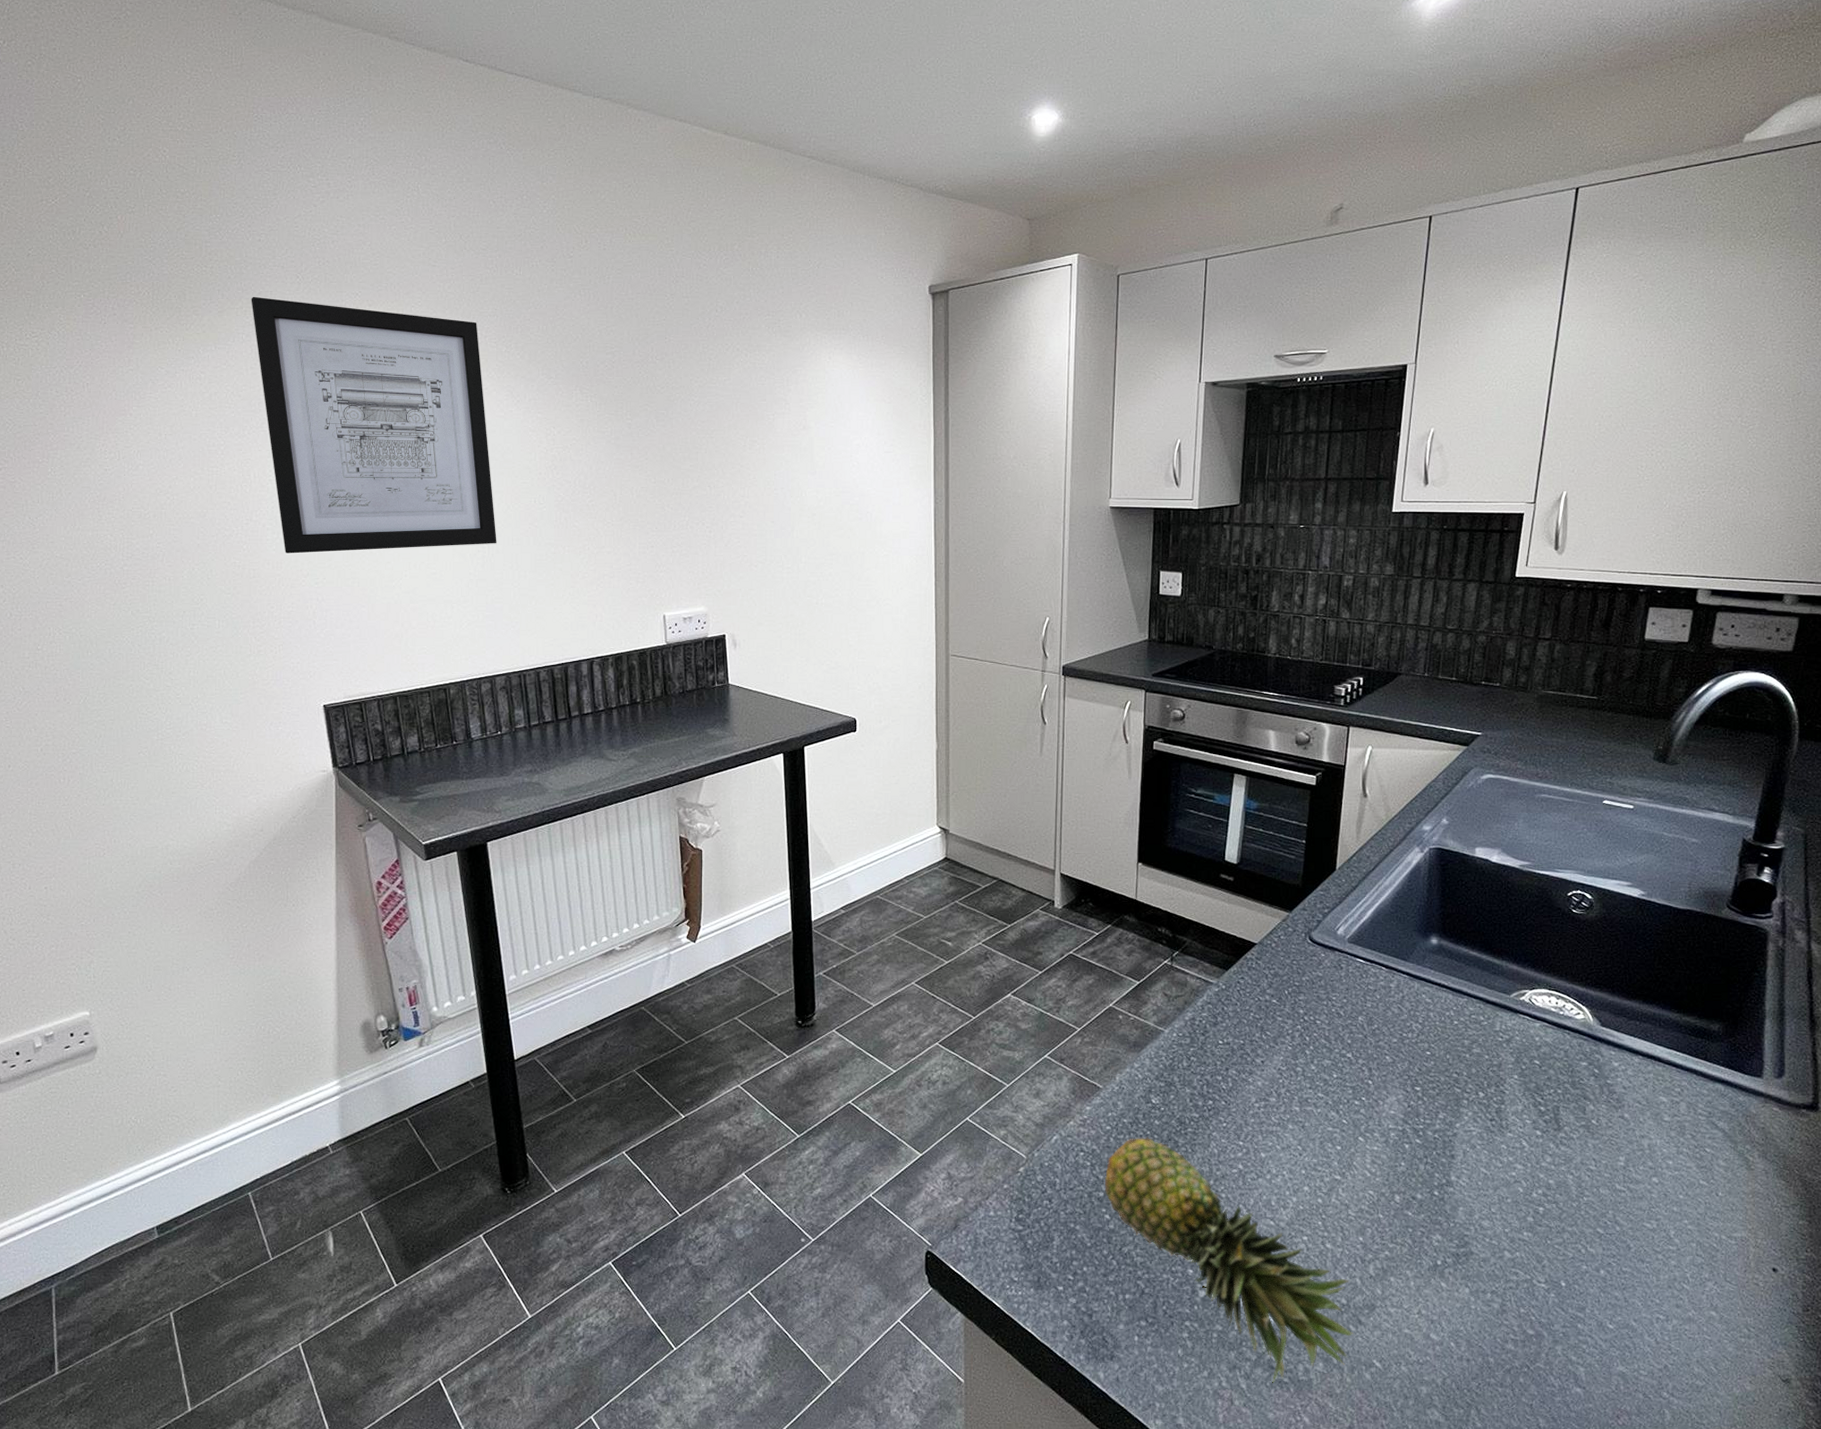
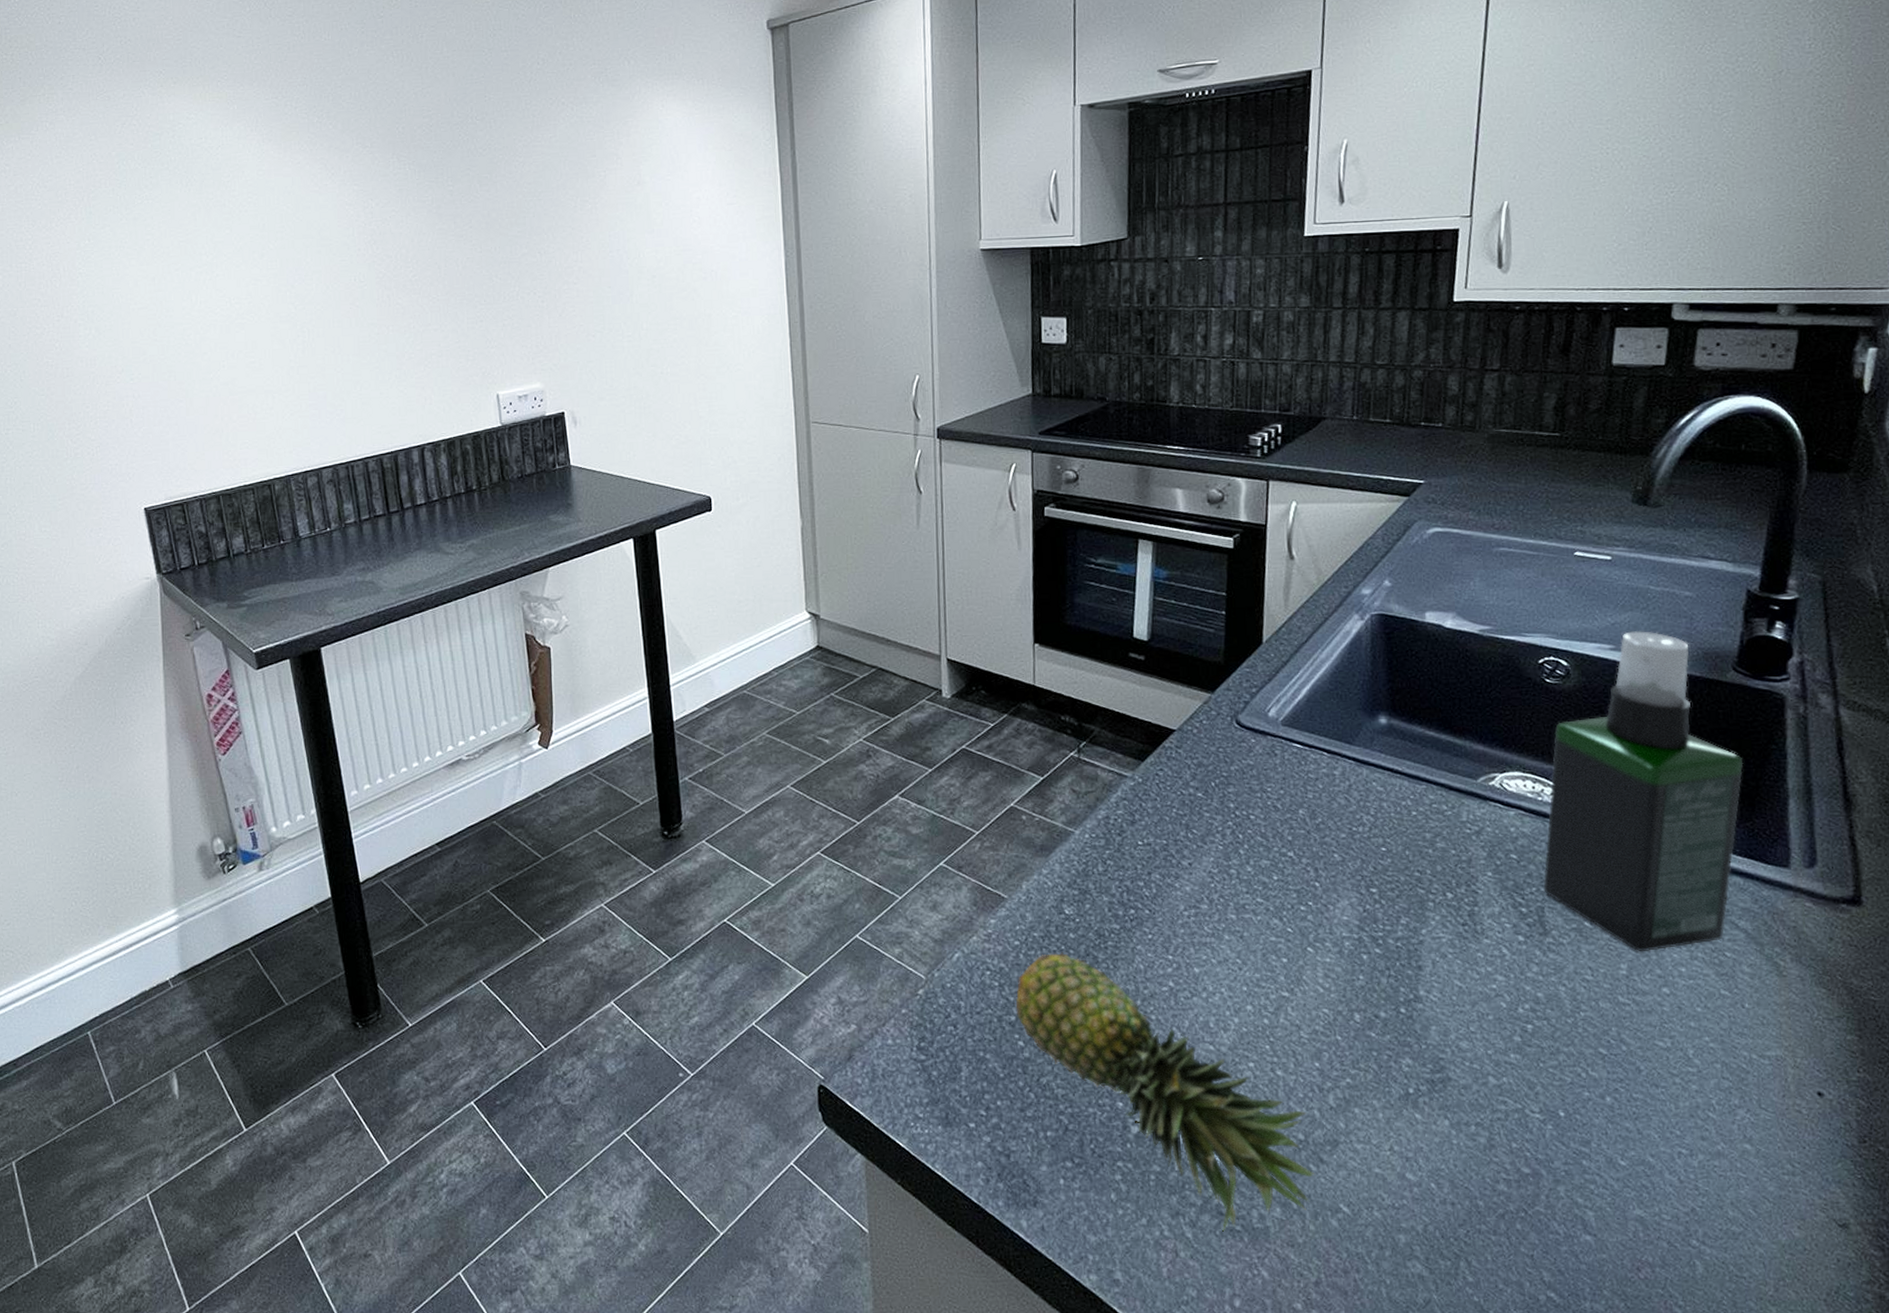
wall art: present [251,296,497,554] -> none [53,82,317,350]
spray bottle: none [1560,871,1731,1147] -> present [1543,631,1744,952]

